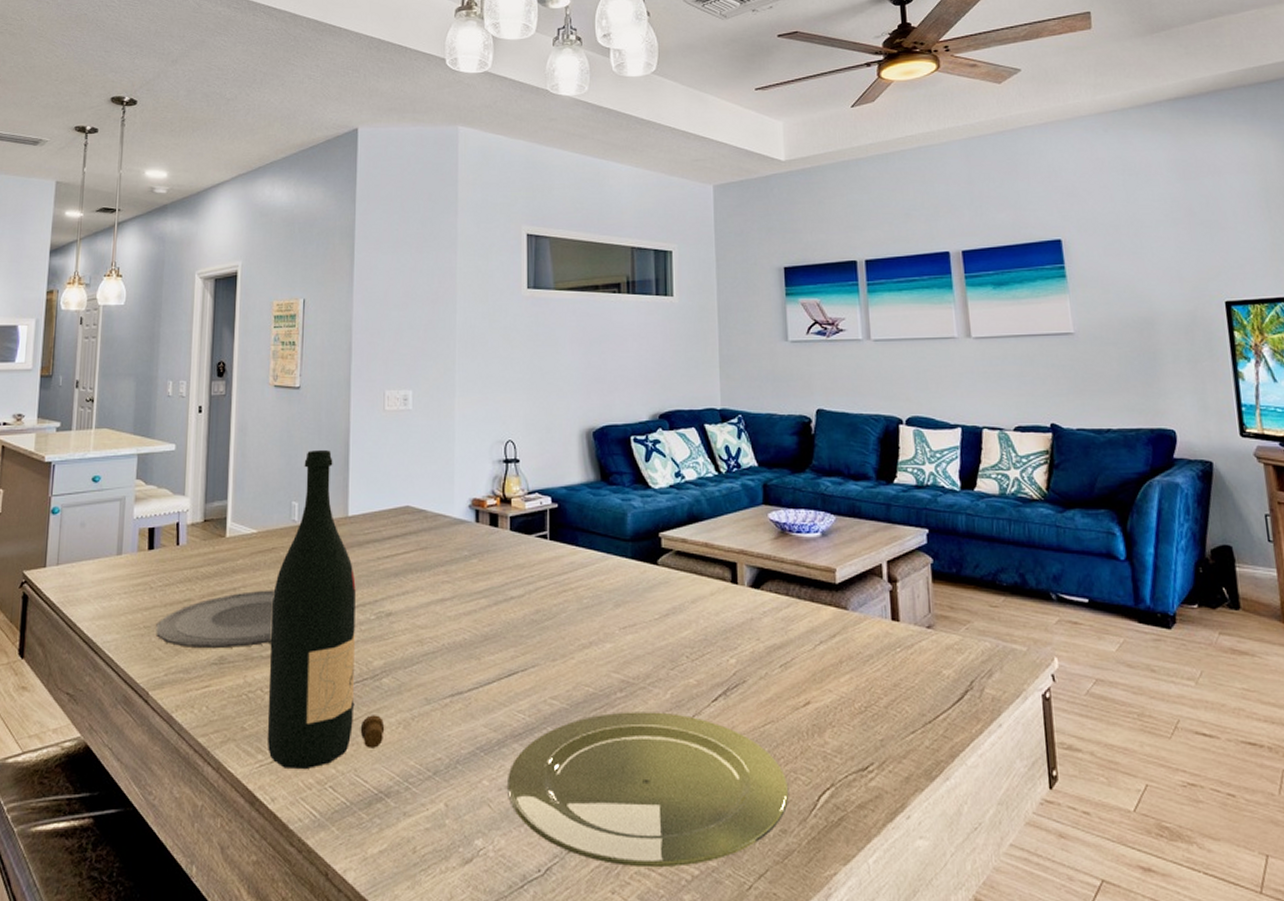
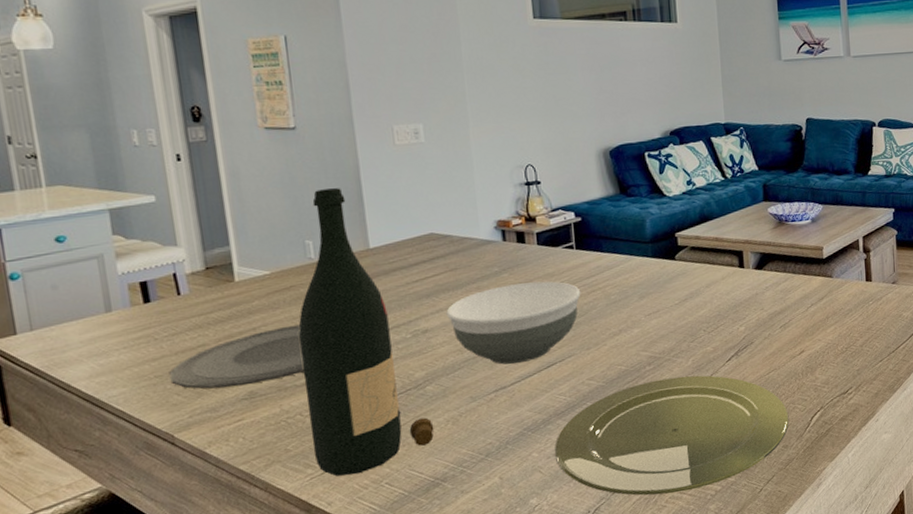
bowl: none [412,572,551,667] -> present [446,281,581,365]

